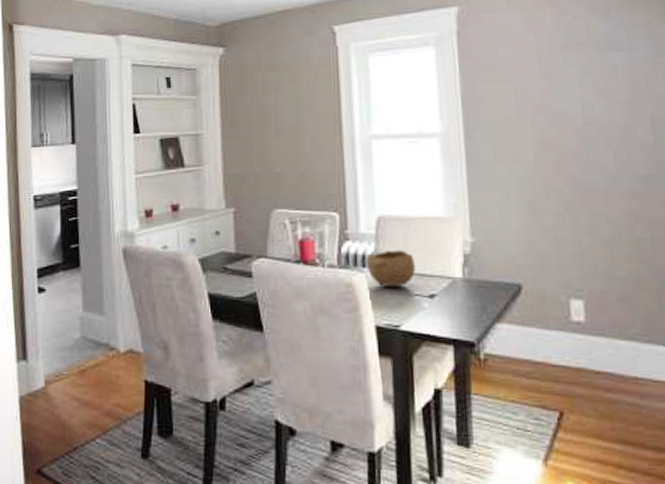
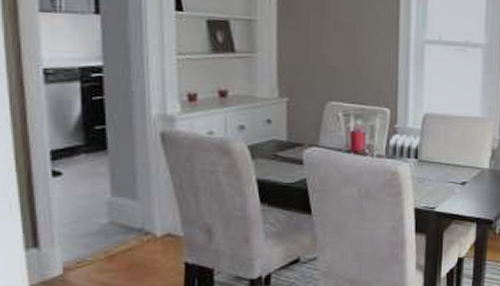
bowl: present [366,249,416,288] -> none [411,143,453,176]

